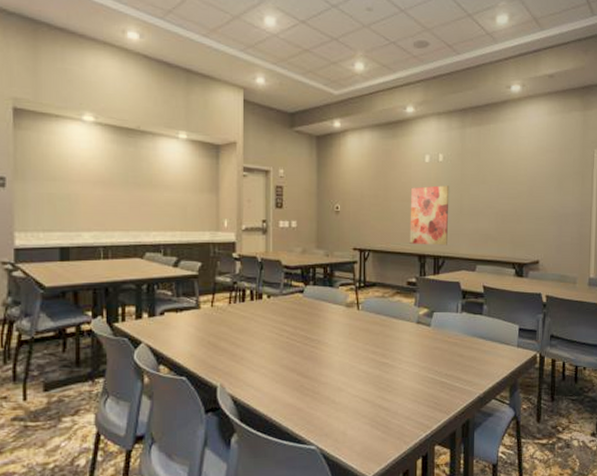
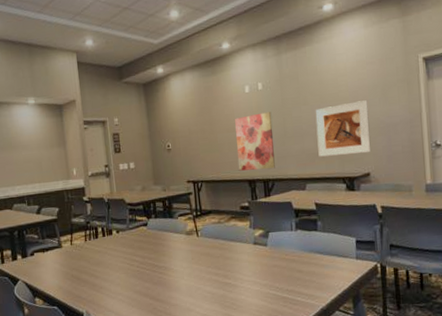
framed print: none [492,187,544,240] -> present [315,100,371,157]

